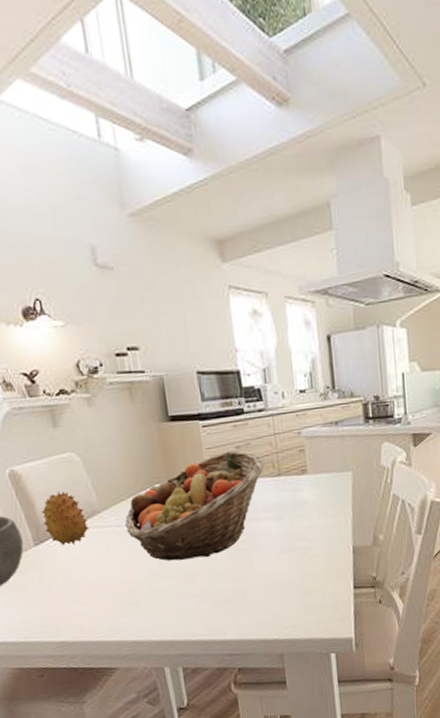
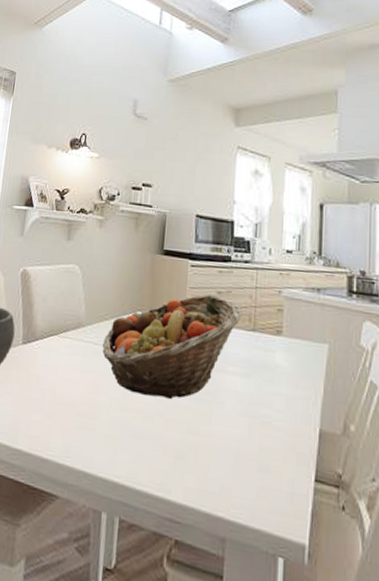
fruit: present [41,491,89,546] -> none [35,298,72,352]

